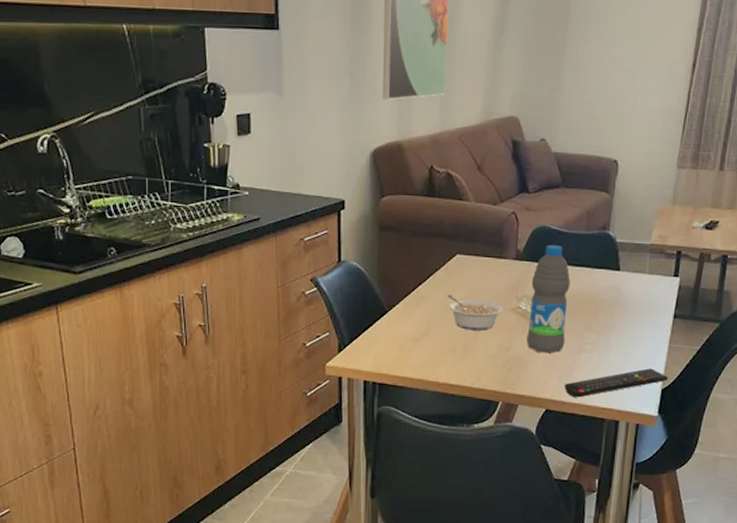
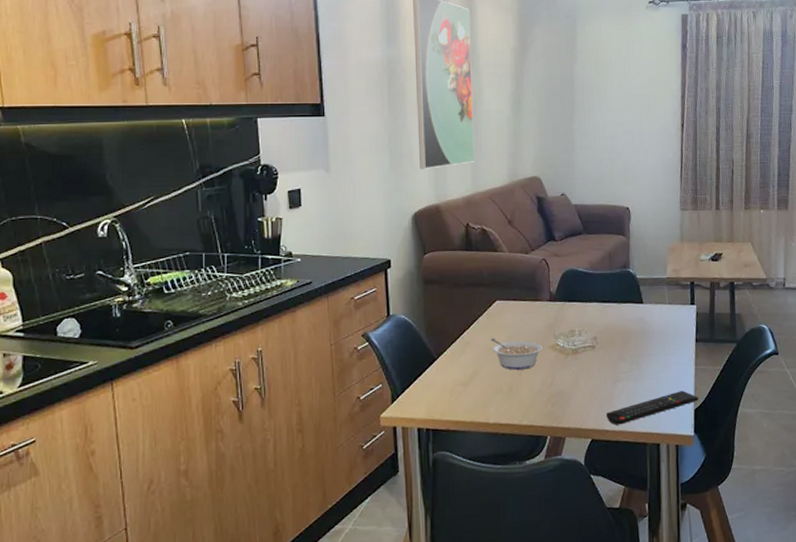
water bottle: present [526,244,571,354] -> none [566,284,602,386]

